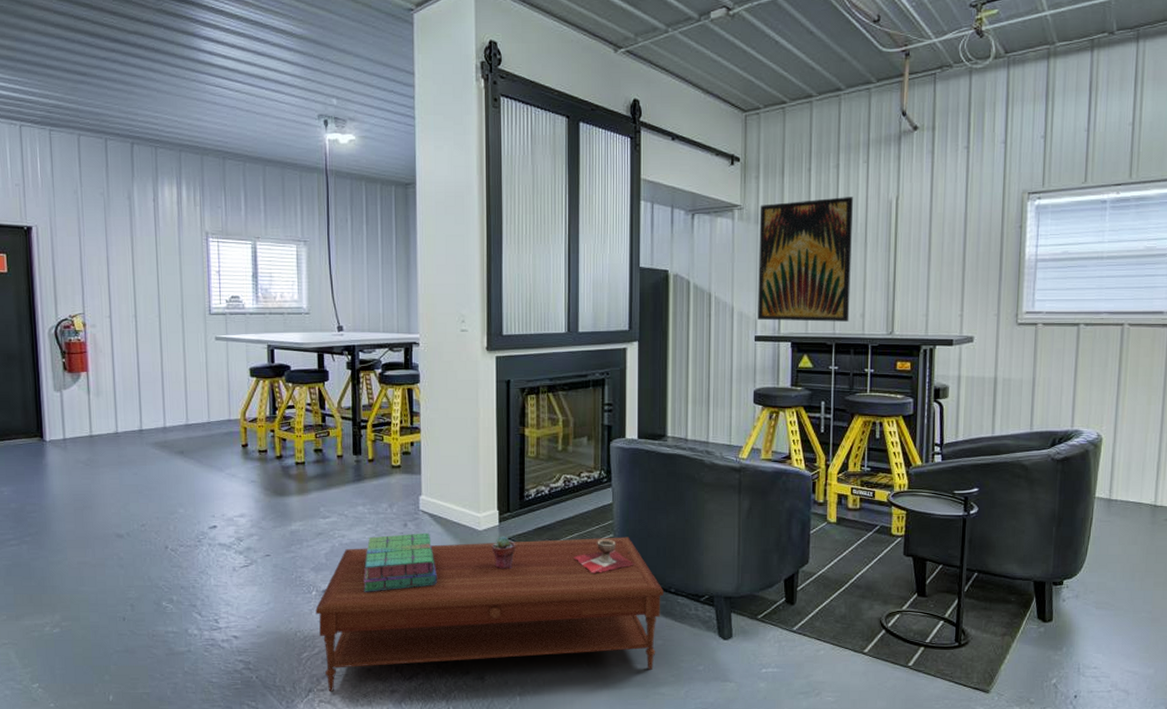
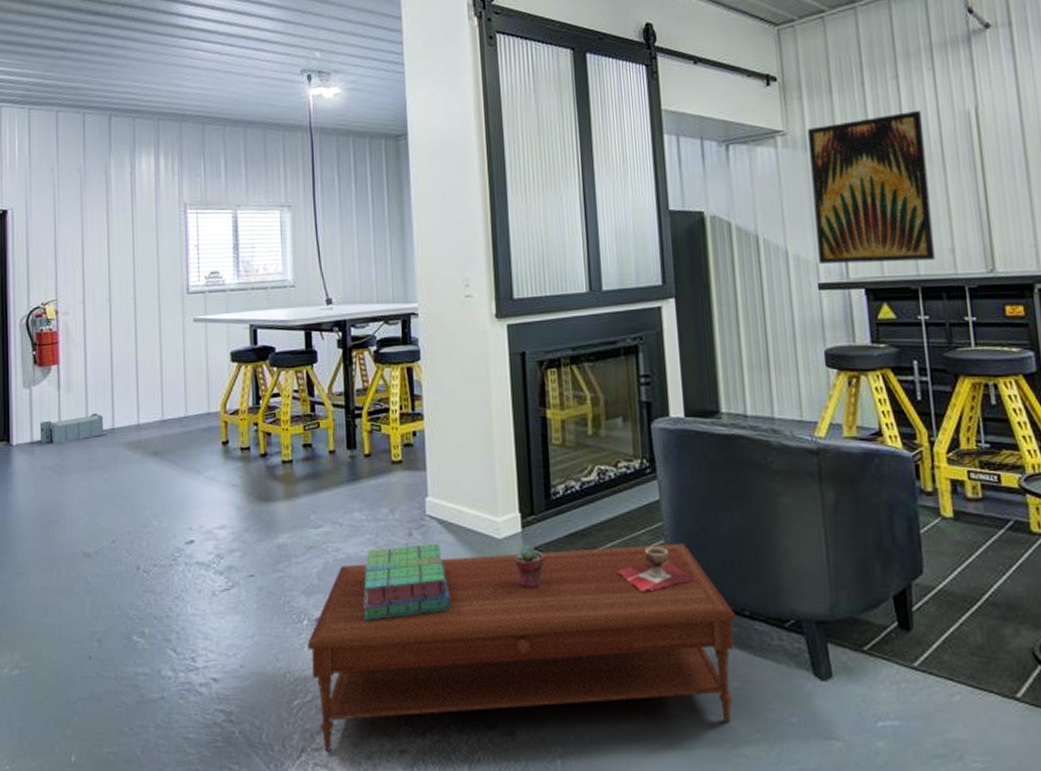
storage bin: none [71,415,135,441] -> present [39,413,107,444]

